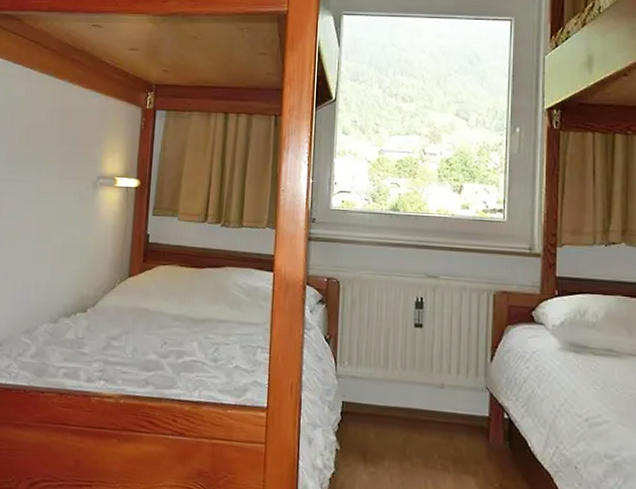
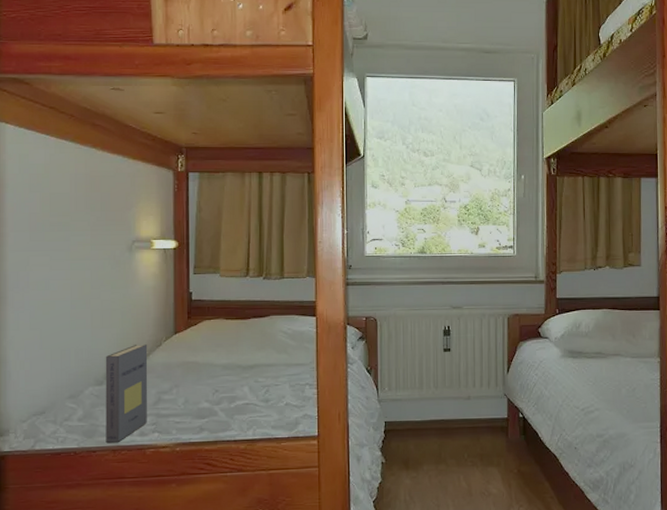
book: none [54,284,102,387] -> present [105,344,148,444]

